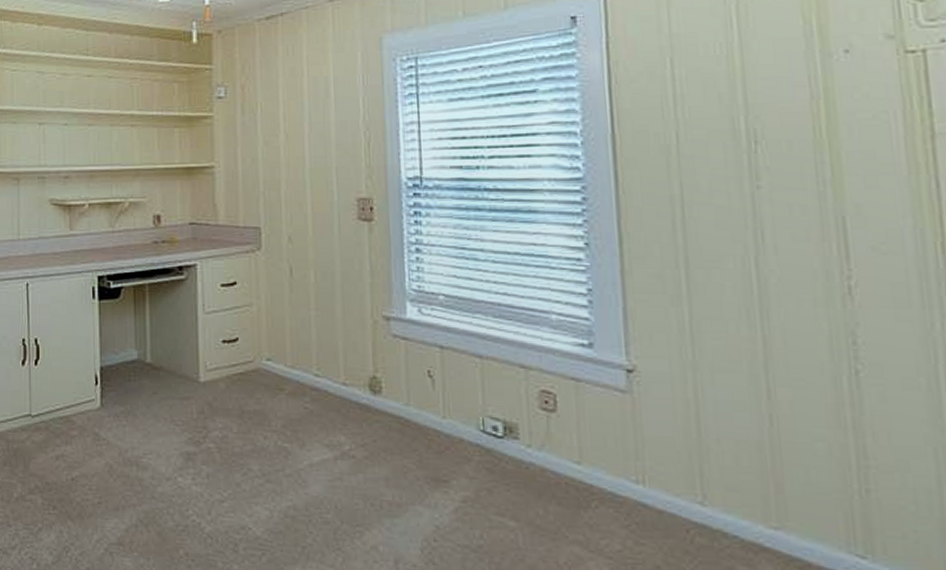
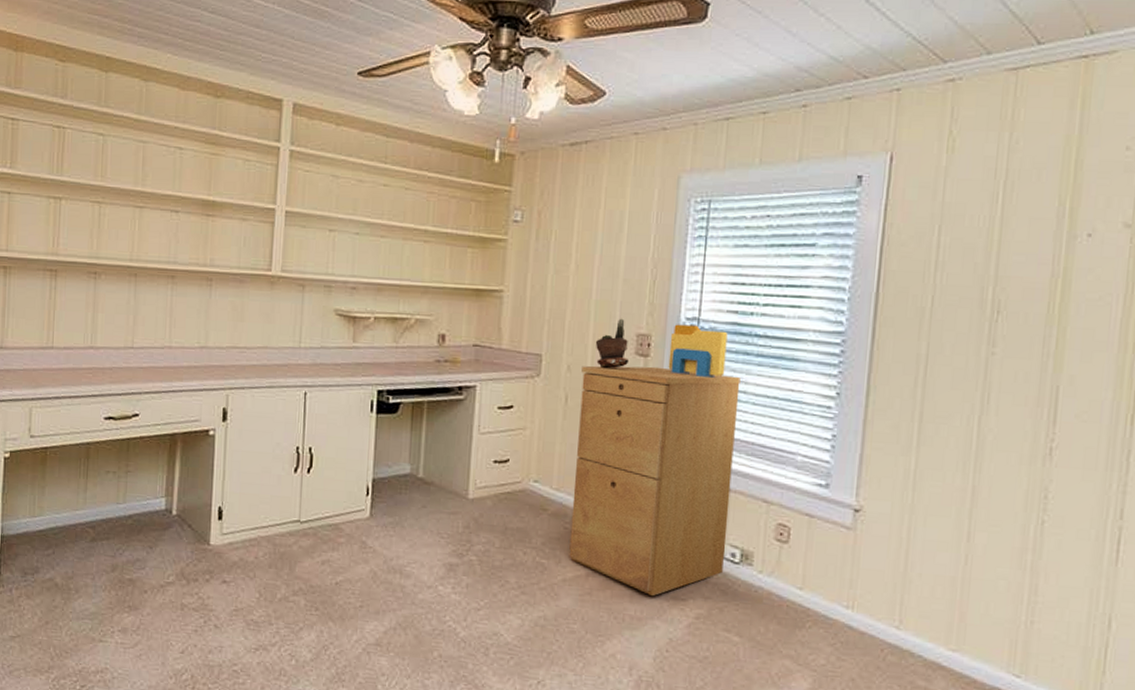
filing cabinet: none [303,230,486,478] -> present [569,365,741,596]
potted plant: none [314,183,353,236] -> present [595,318,629,368]
folder: none [393,184,457,237] -> present [668,324,728,378]

